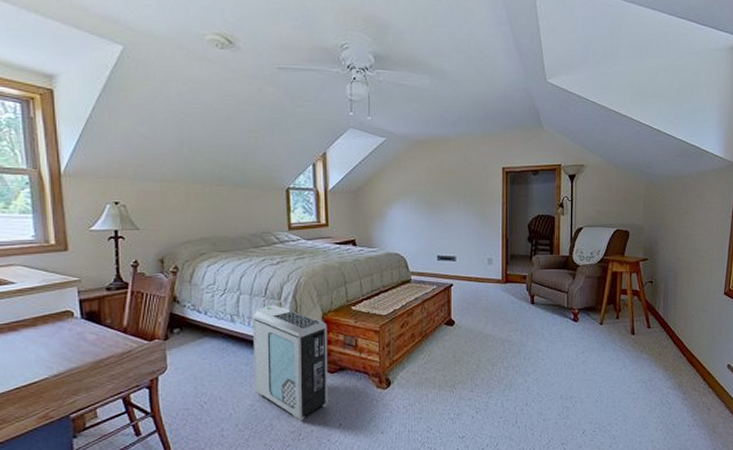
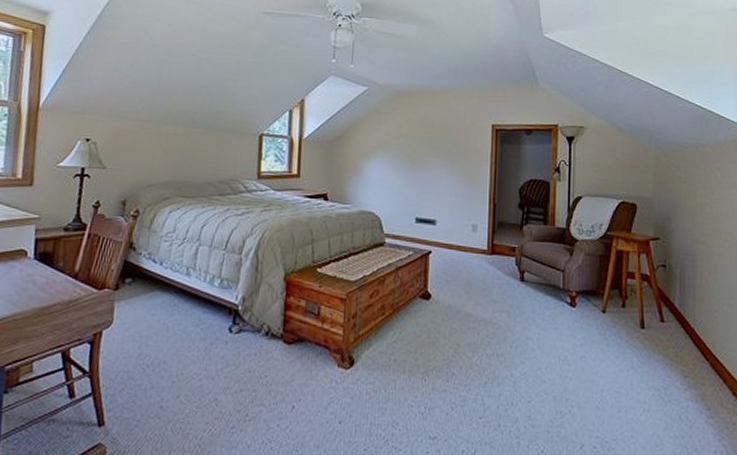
air purifier: present [253,305,329,421] -> none [202,260,289,398]

